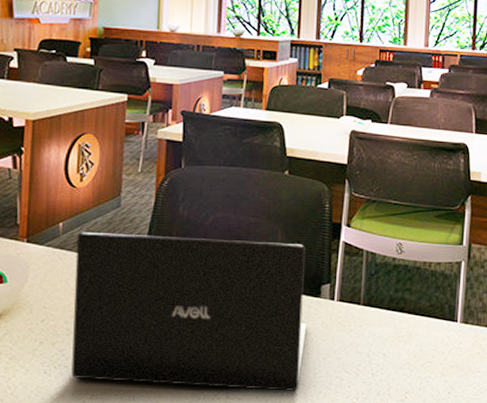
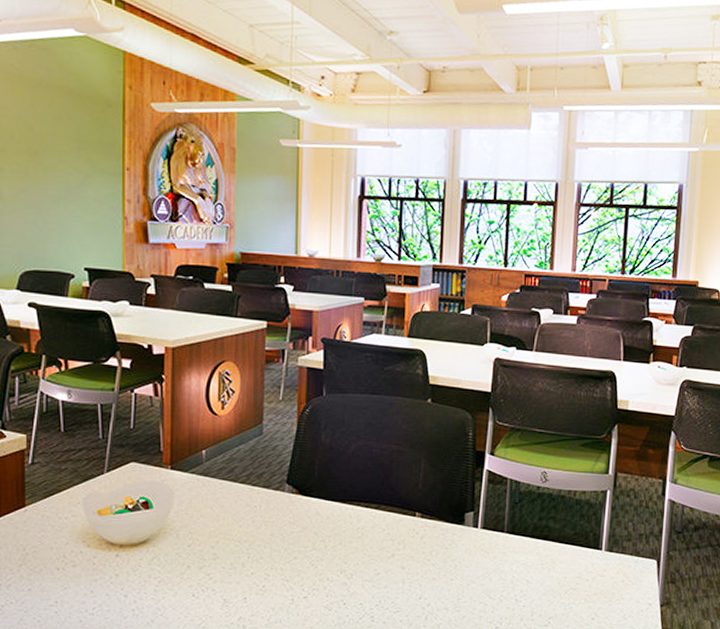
laptop: present [71,231,307,391] -> none [219,459,450,615]

